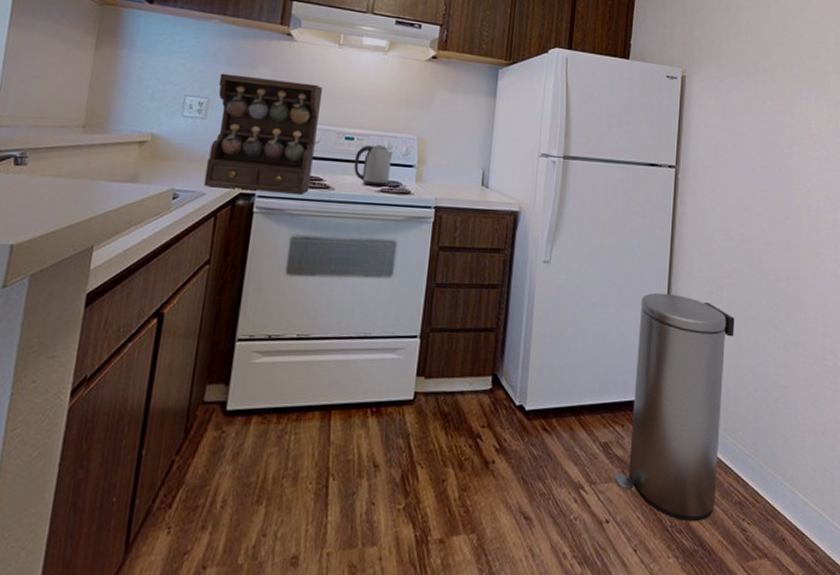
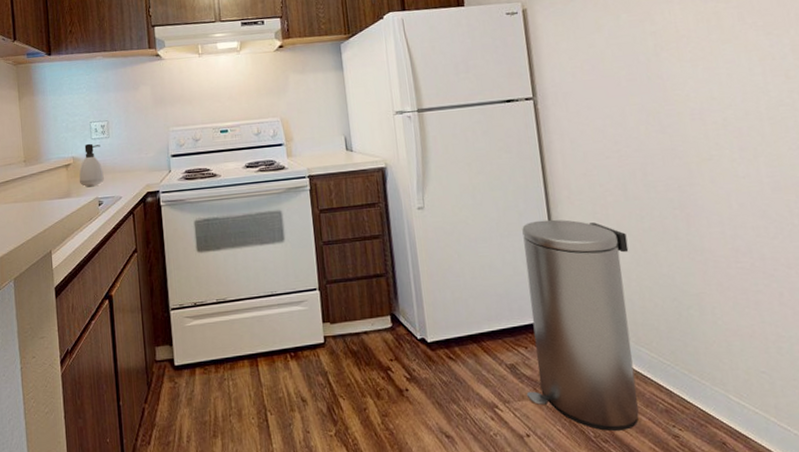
soap dispenser: none [153,120,192,175] -> present [79,143,104,188]
spice rack: present [203,73,323,196] -> none [112,91,201,192]
kettle: present [354,145,393,187] -> none [232,132,265,168]

